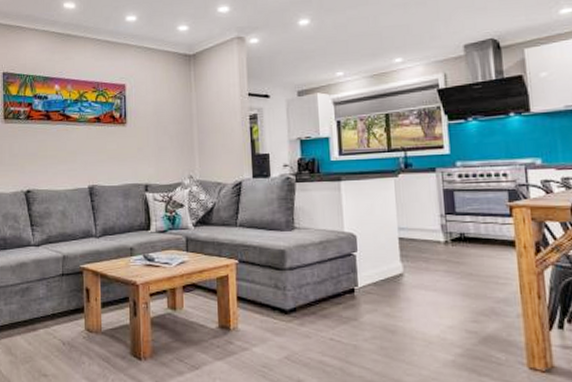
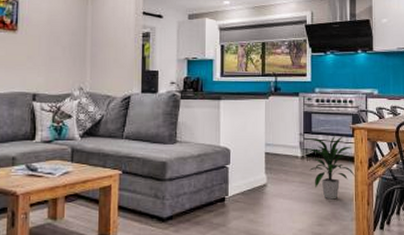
indoor plant: none [452,215,519,292] -> present [308,135,356,200]

